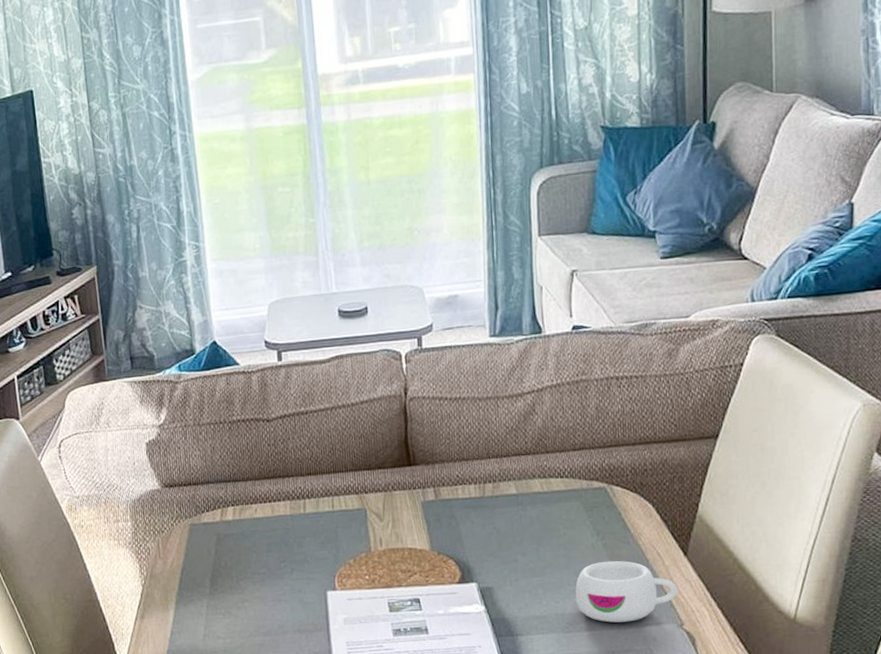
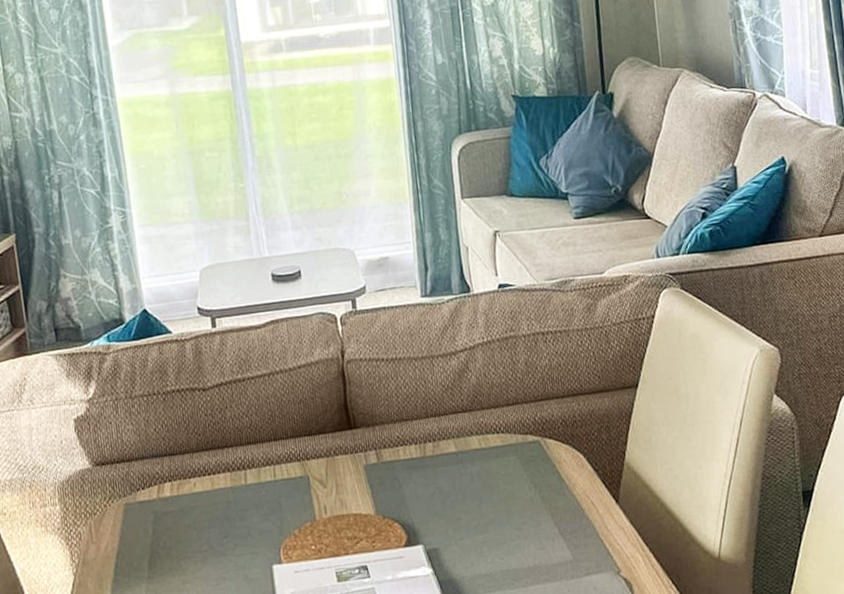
mug: present [575,561,678,623] -> none [518,512,613,575]

